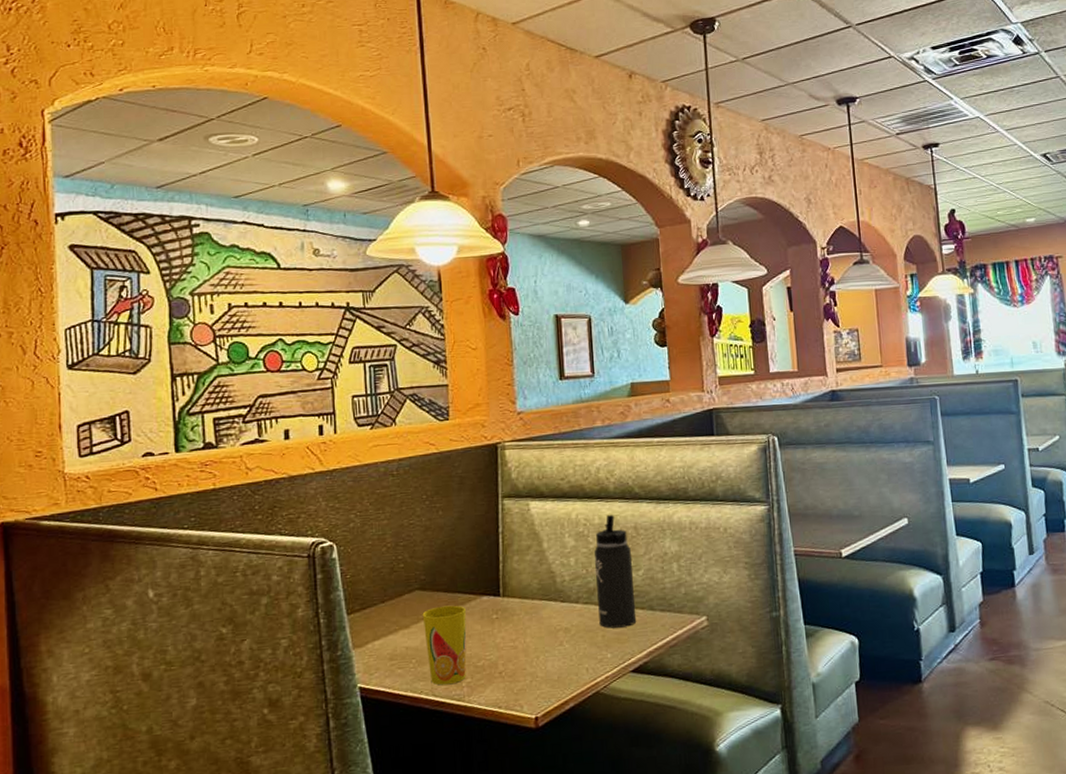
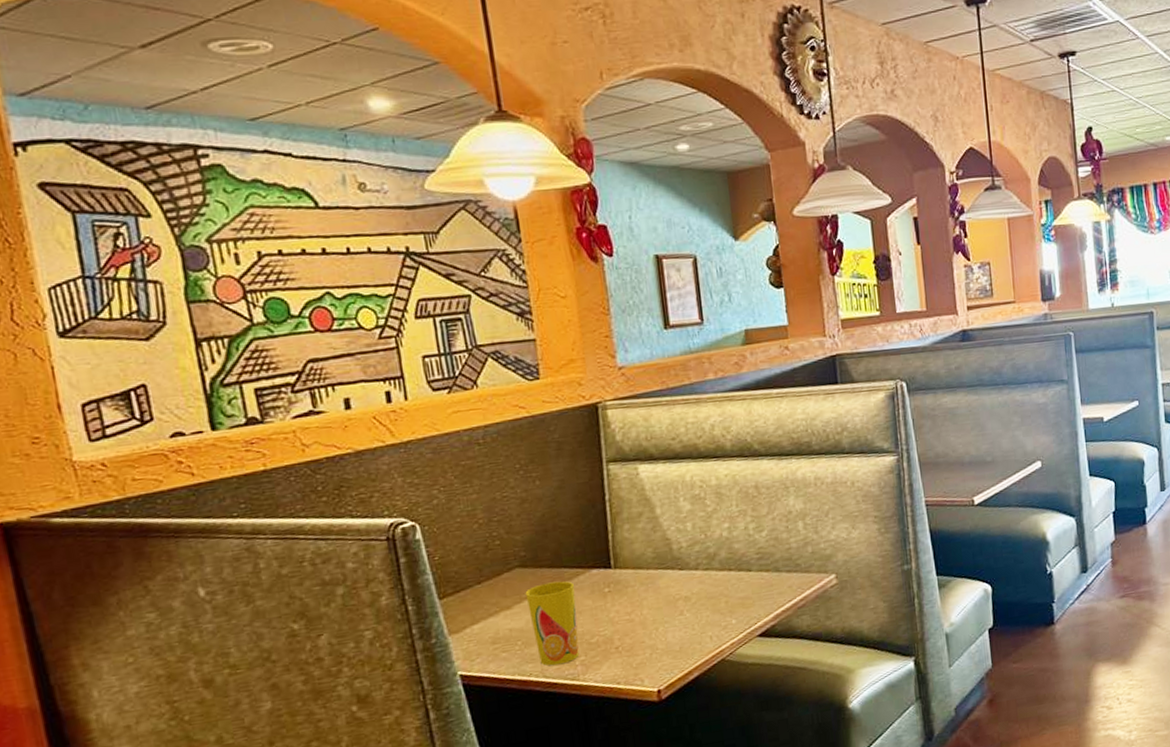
thermos bottle: present [593,515,637,629] -> none [712,474,762,594]

